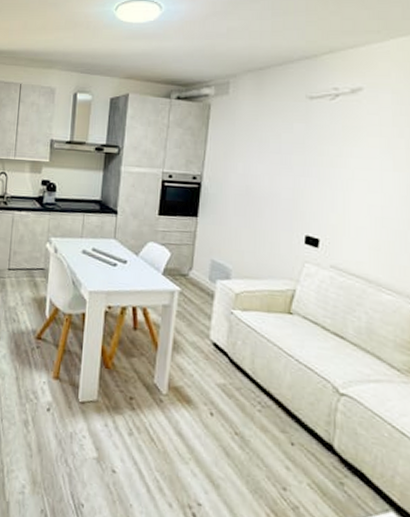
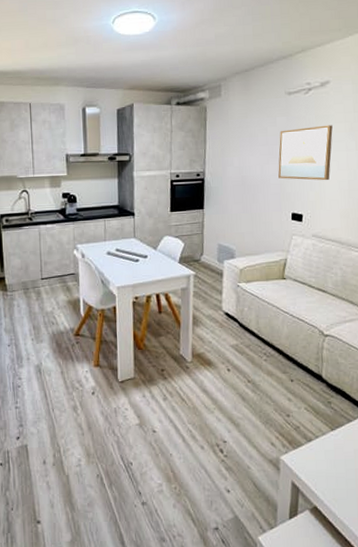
wall art: none [291,137,364,203] -> present [278,125,333,181]

